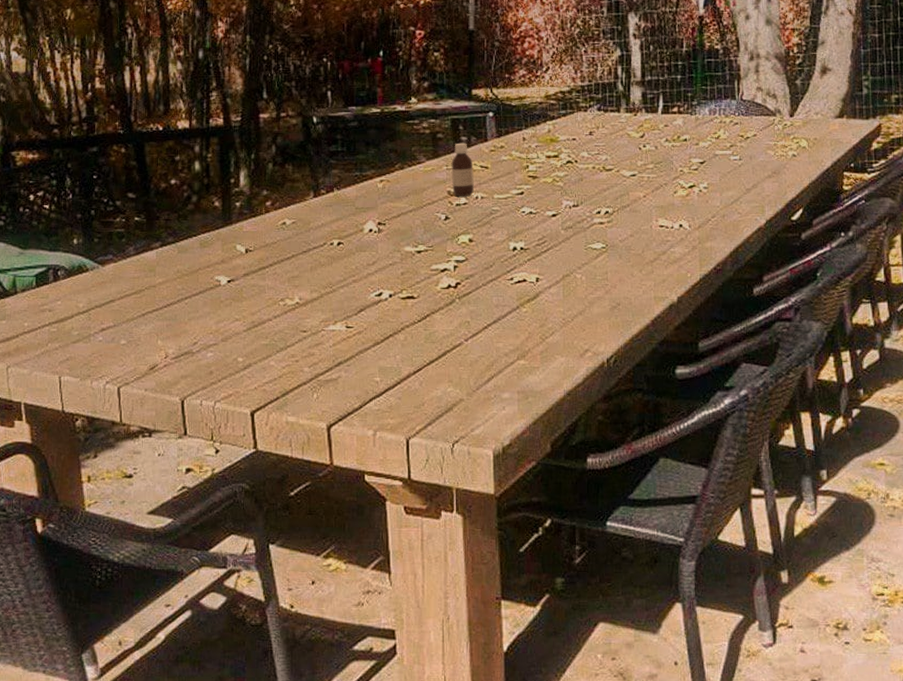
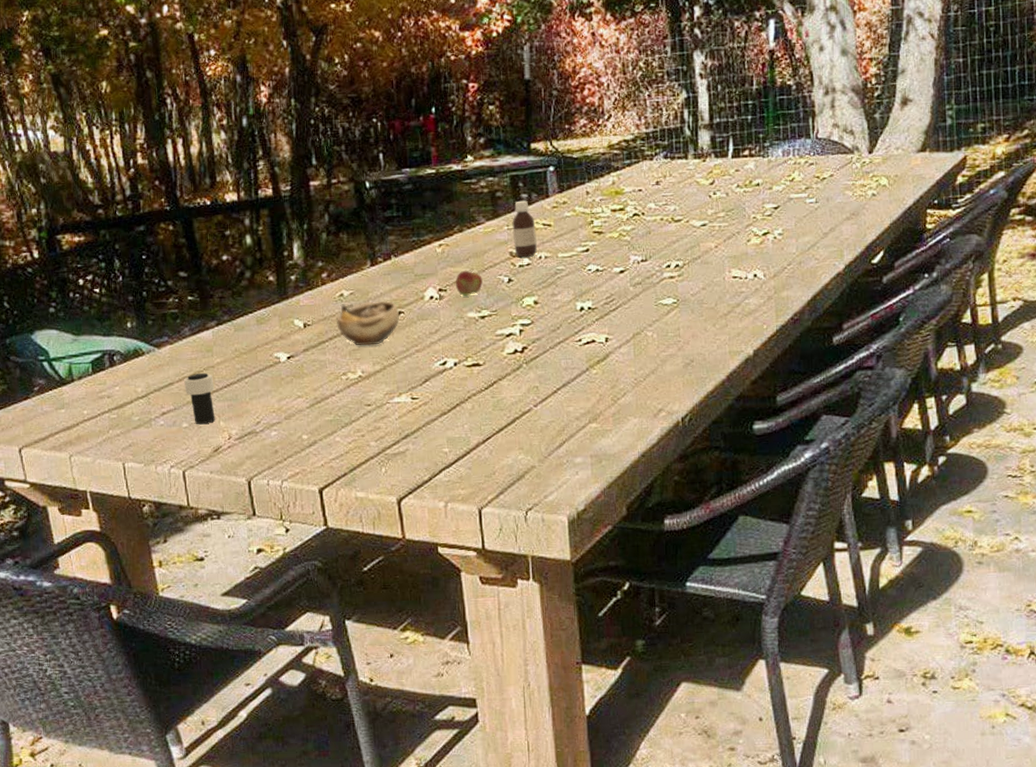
cup: none [124,292,155,343] -> present [183,373,215,425]
bowl: none [277,231,338,274] -> present [336,301,399,346]
fruit: none [394,206,420,230] -> present [455,270,483,296]

